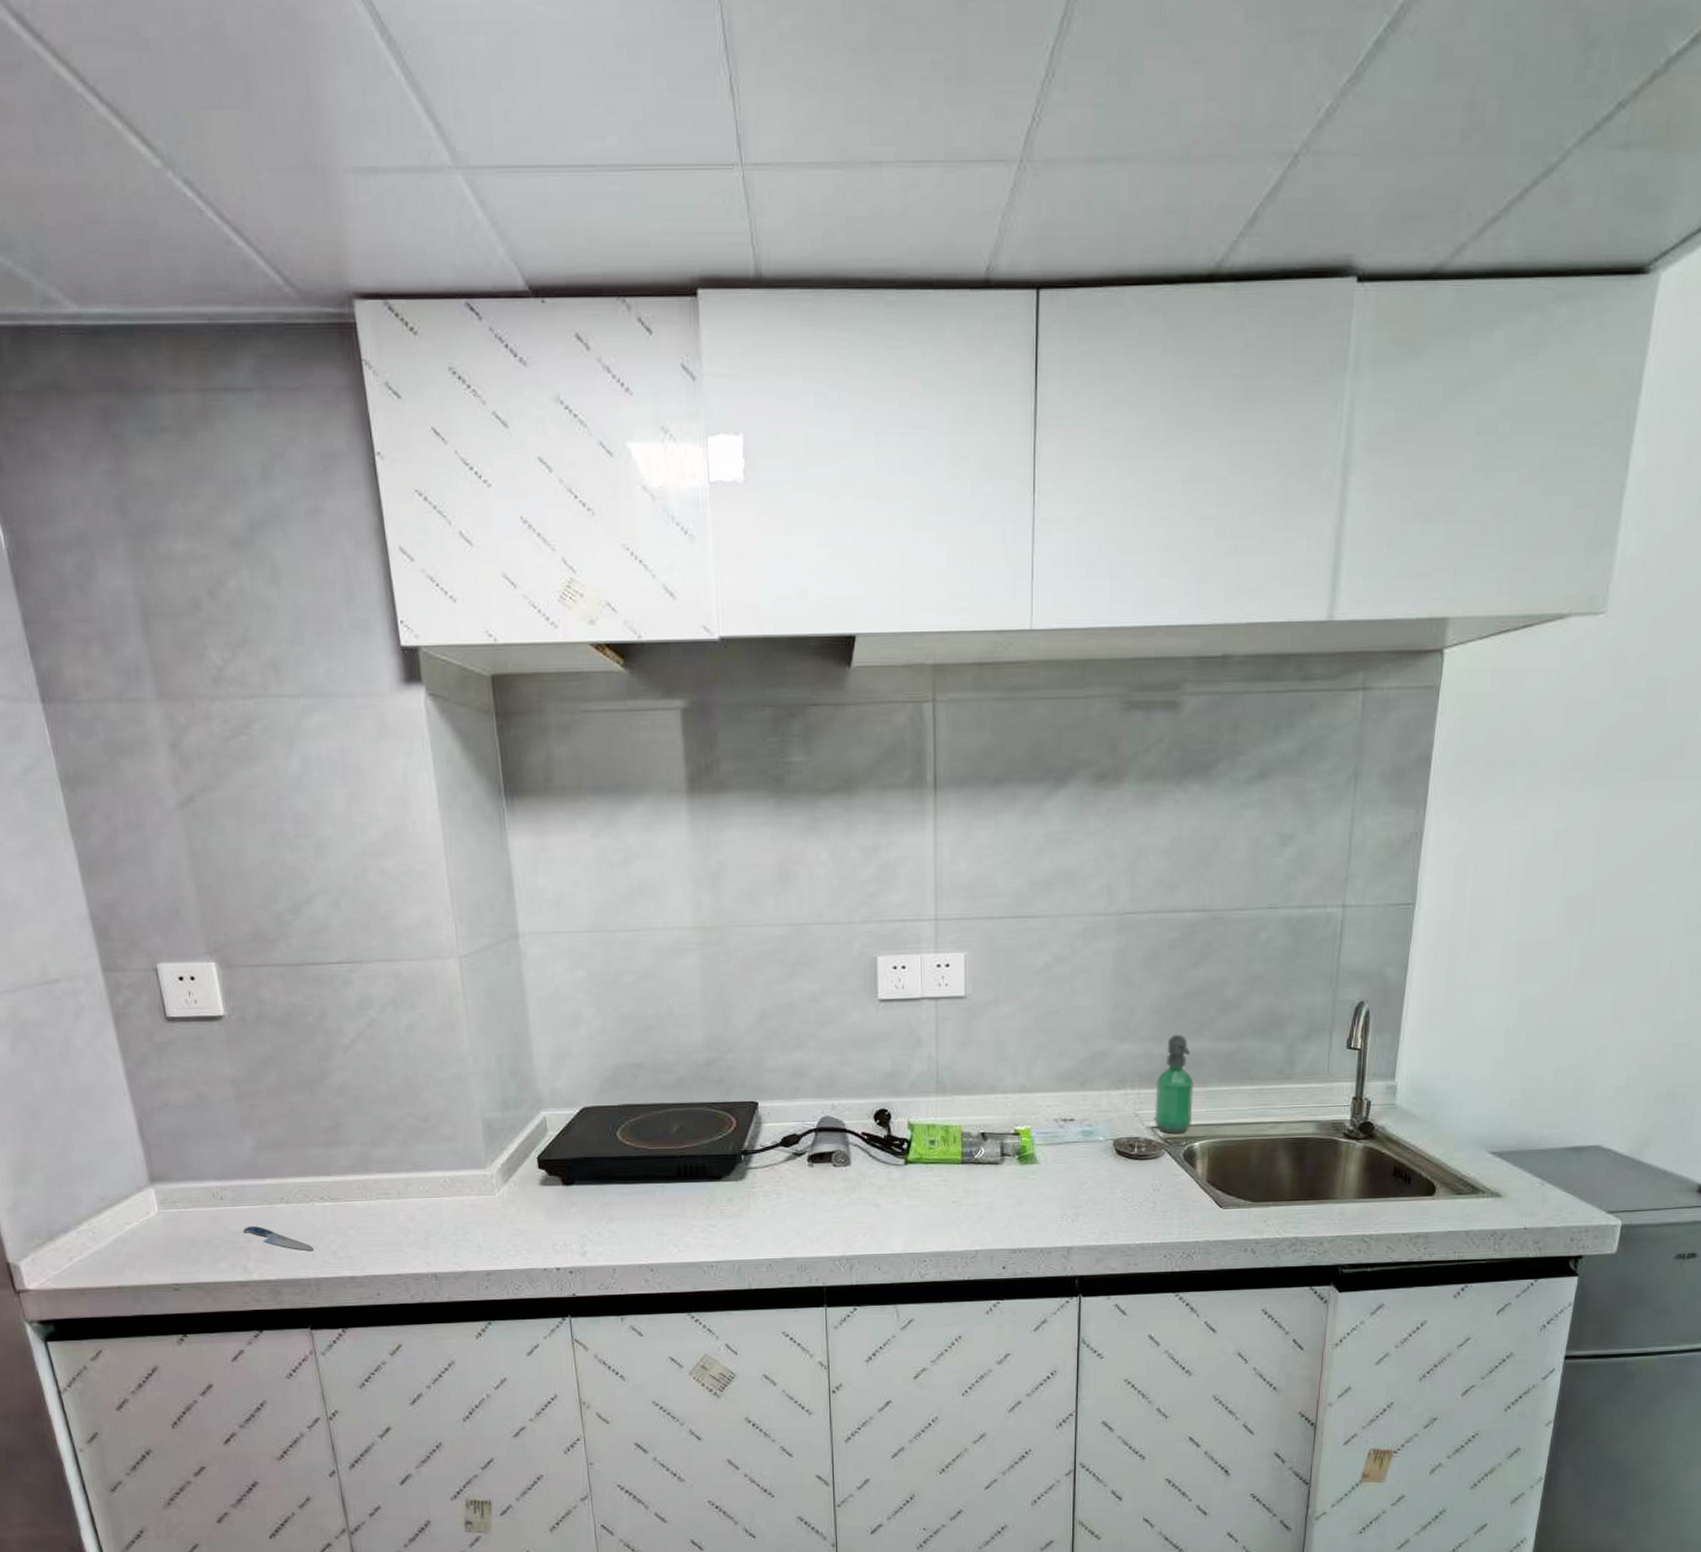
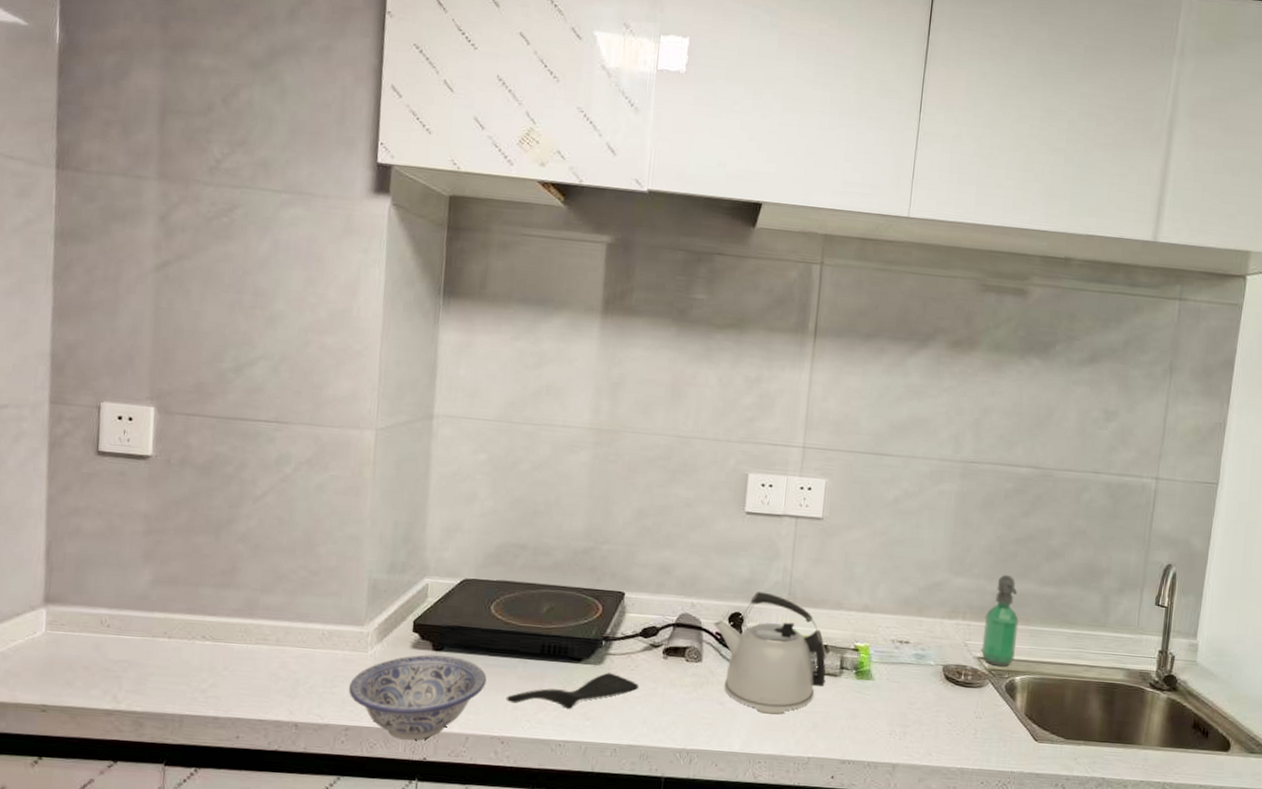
kitchen knife: present [243,1226,313,1252] -> none [122,656,185,688]
bowl: none [482,1189,625,1279] -> present [348,654,487,741]
spatula: none [648,1187,786,1229] -> present [506,672,638,709]
kettle: none [858,1084,986,1211] -> present [713,591,826,715]

